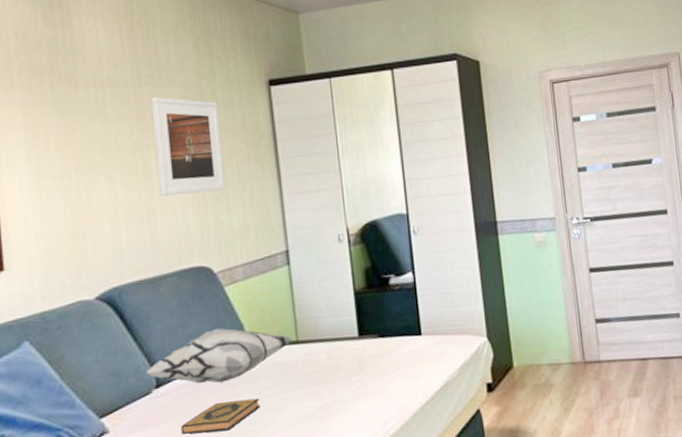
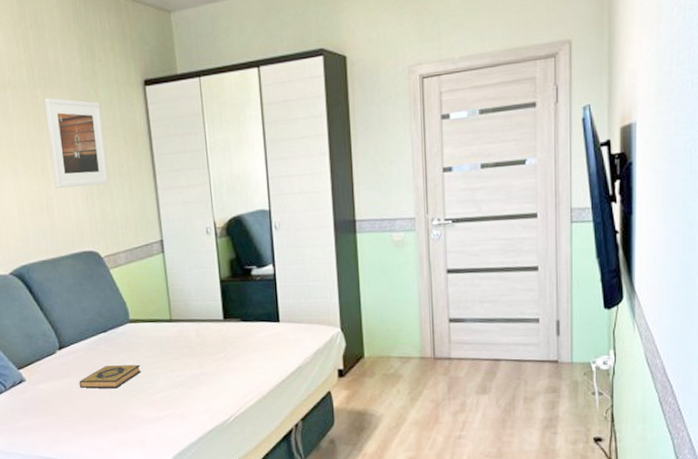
decorative pillow: present [145,328,294,383] -> none [50,304,168,350]

